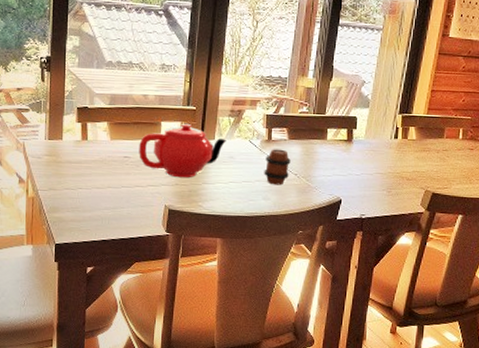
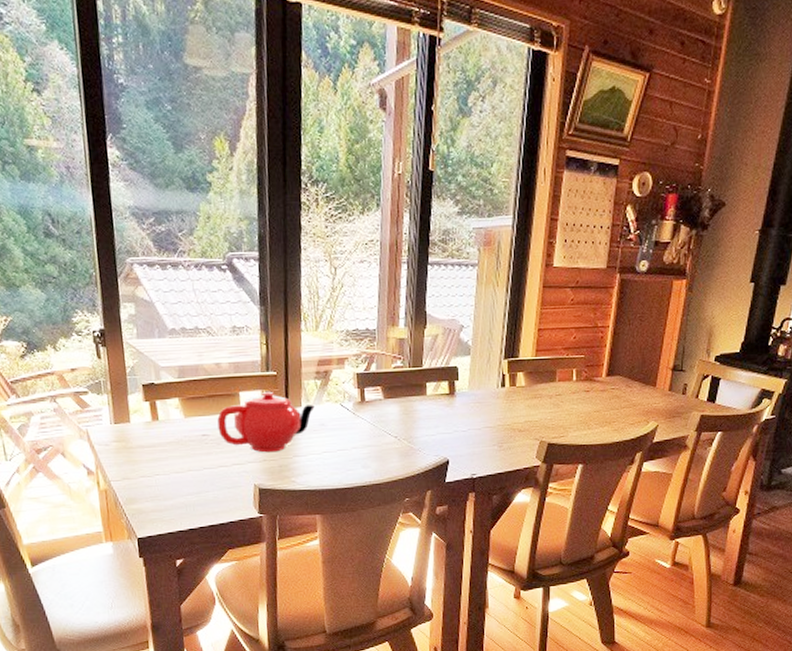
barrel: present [264,149,291,185] -> none [360,410,389,451]

